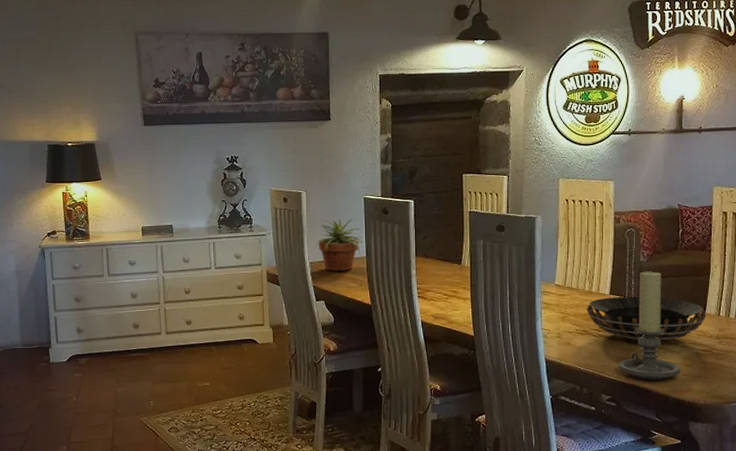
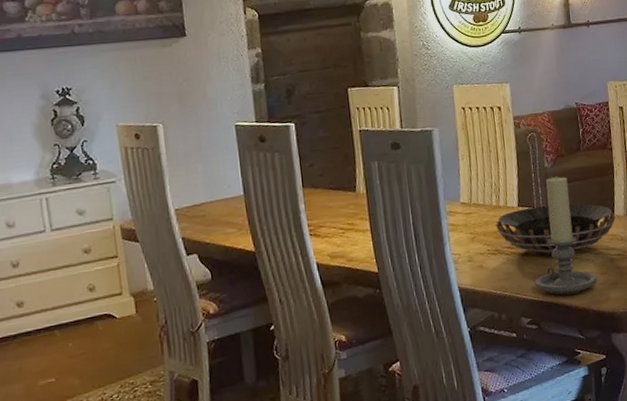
potted plant: present [313,218,363,271] -> none [178,151,239,218]

